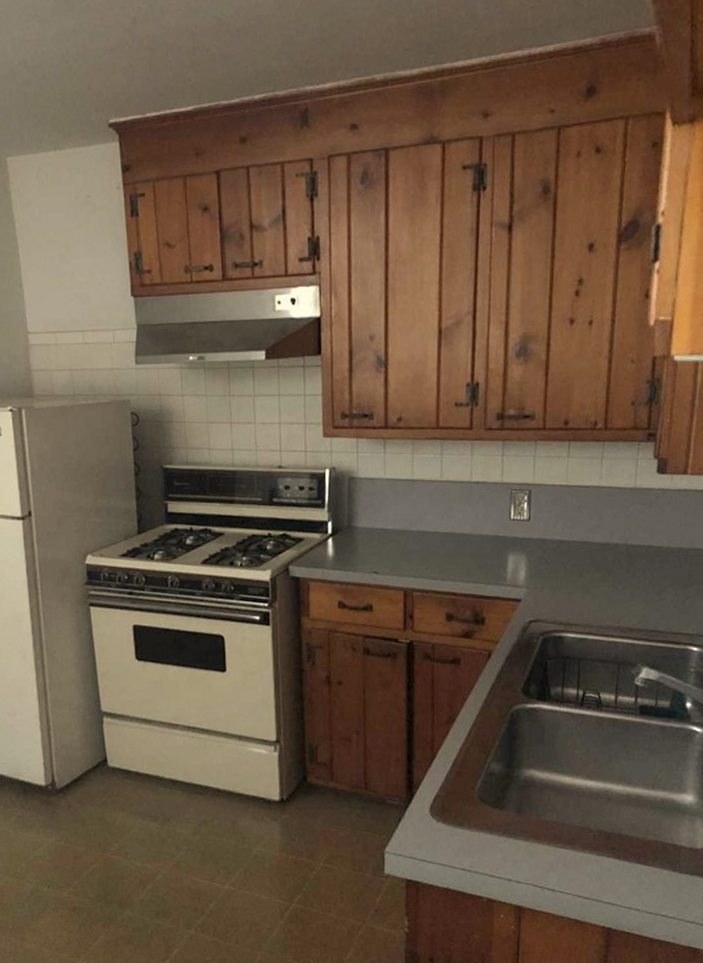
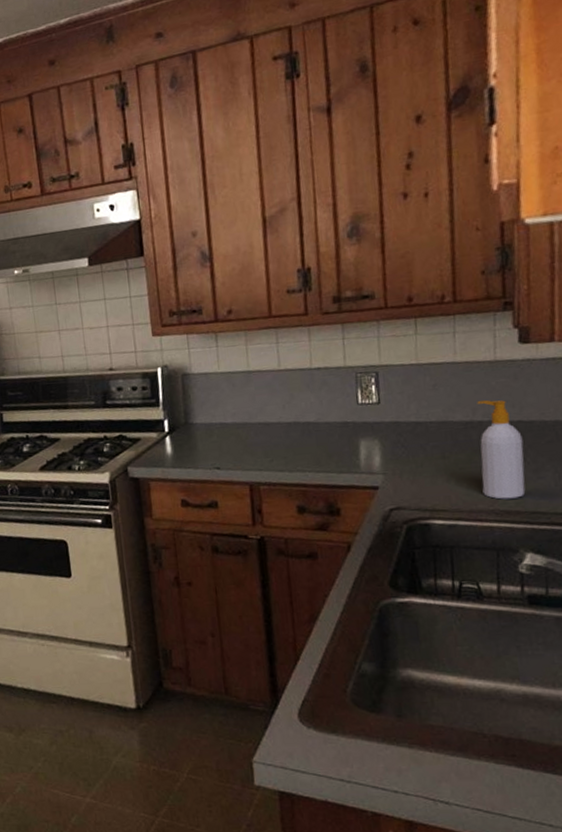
soap bottle: none [612,525,651,617] -> present [477,400,526,500]

